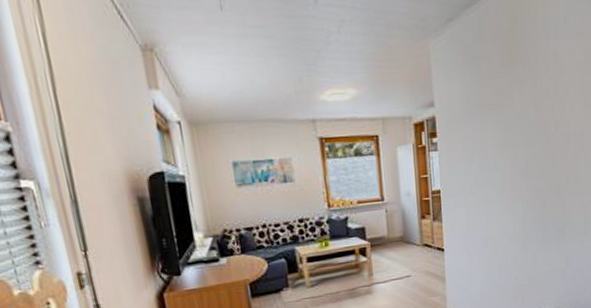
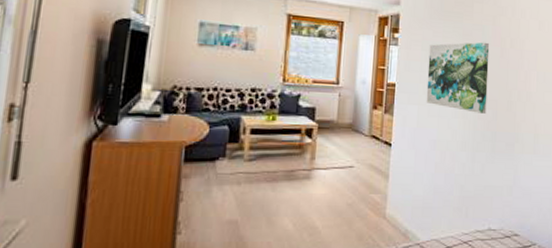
wall art: none [470,130,535,206] -> present [426,42,490,114]

